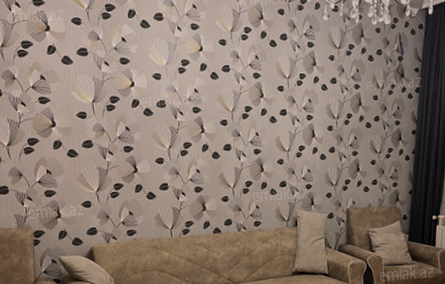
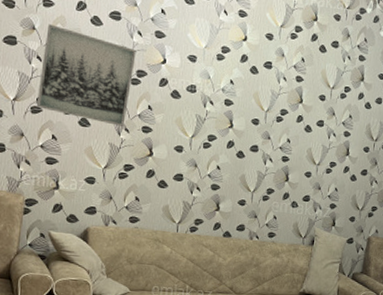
wall art: none [25,71,108,151] -> present [36,24,136,126]

